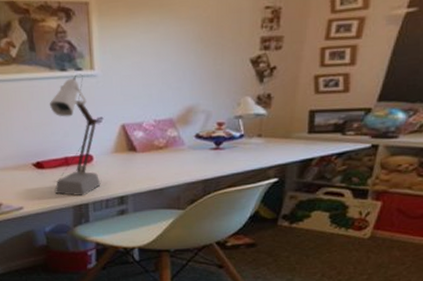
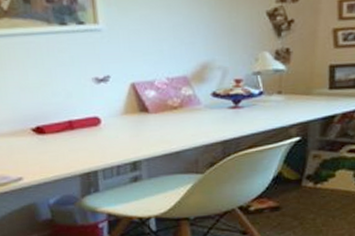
desk lamp: present [49,74,101,196] -> none [48,28,111,163]

